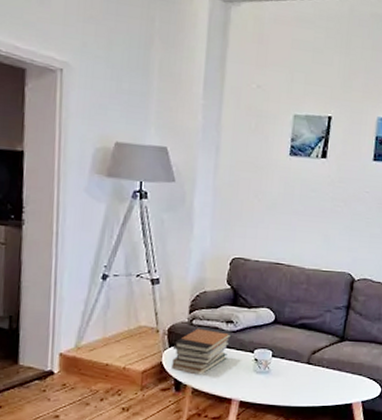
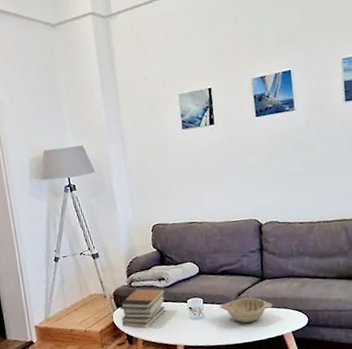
decorative bowl: none [289,357,348,385] -> present [220,297,273,323]

